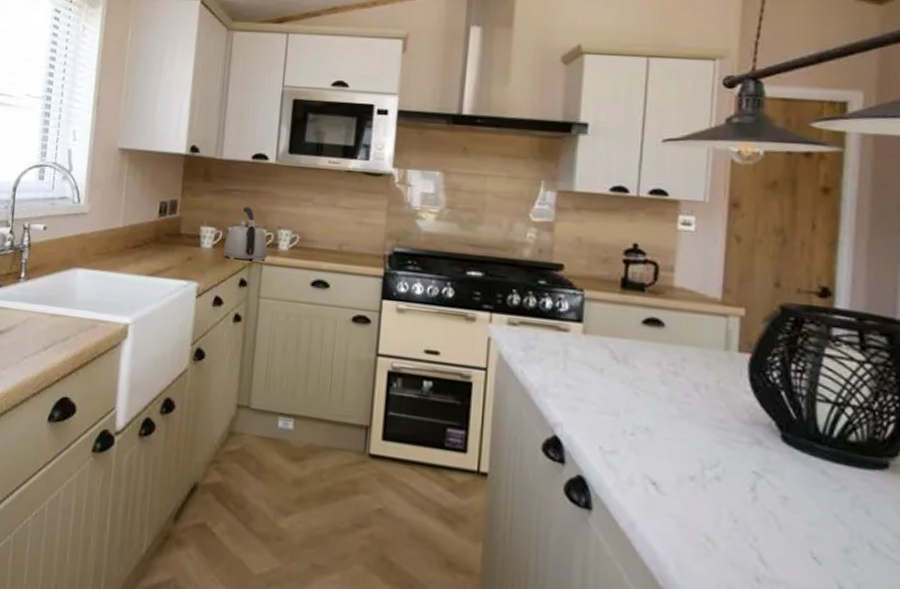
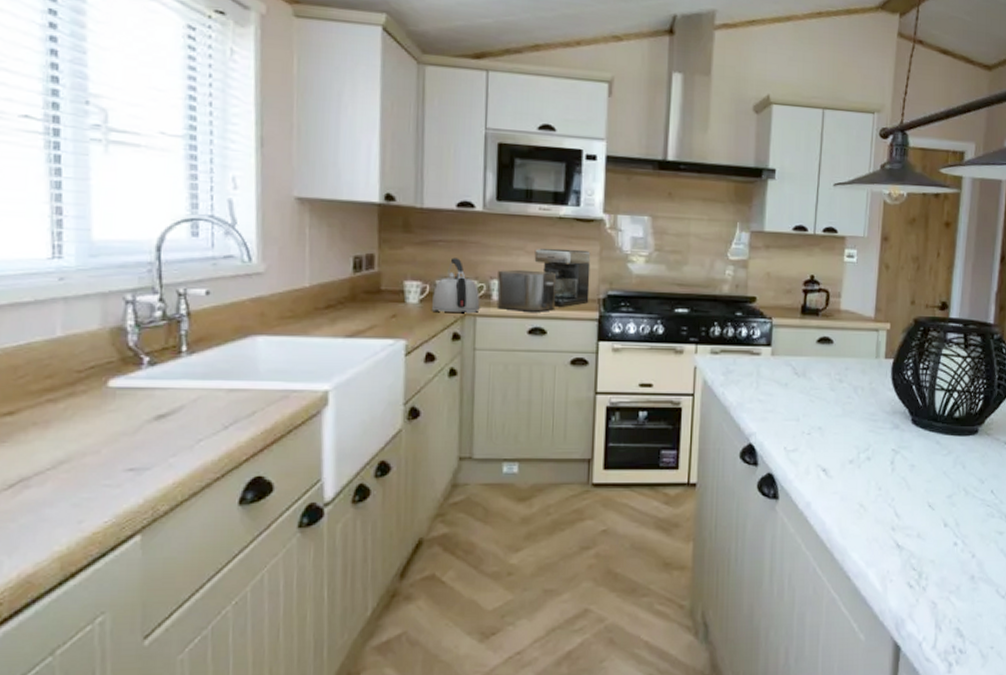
toaster: none [282,220,343,265] -> present [497,269,557,313]
coffee maker: none [321,200,378,262] -> present [534,248,591,307]

